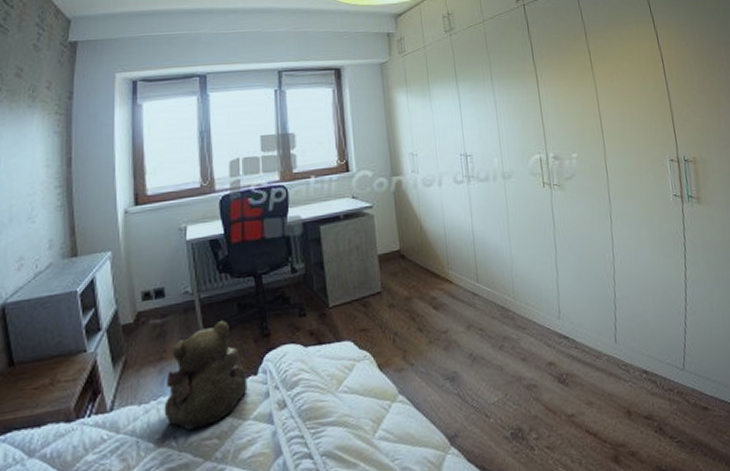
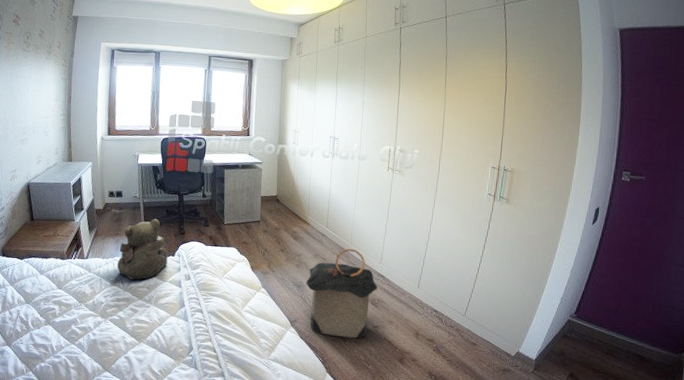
laundry hamper: none [461,305,563,448] -> present [306,248,378,339]

